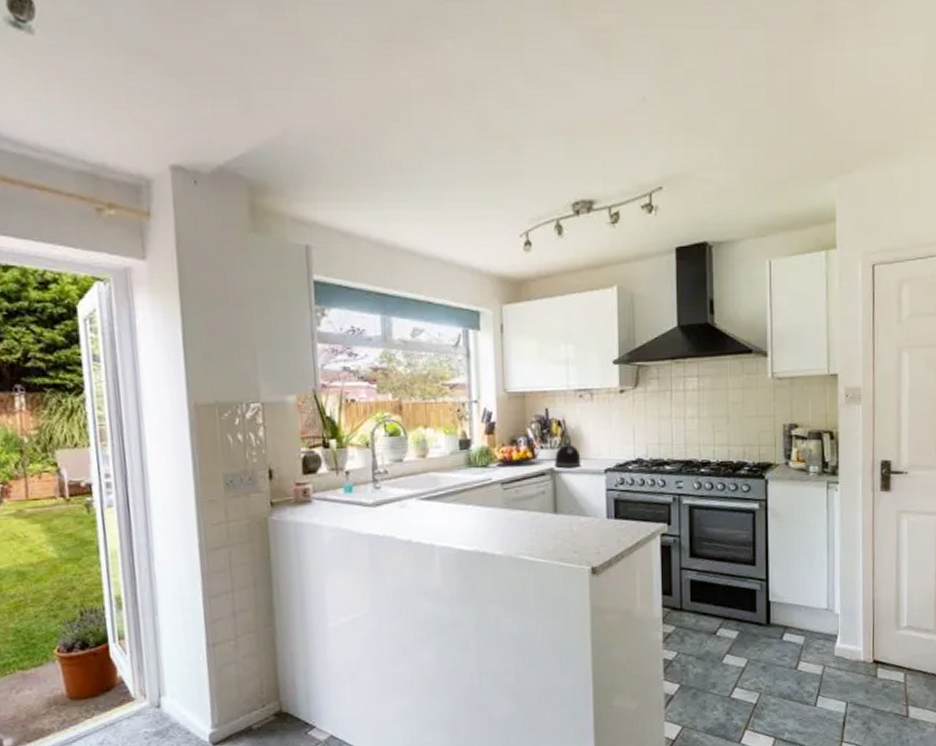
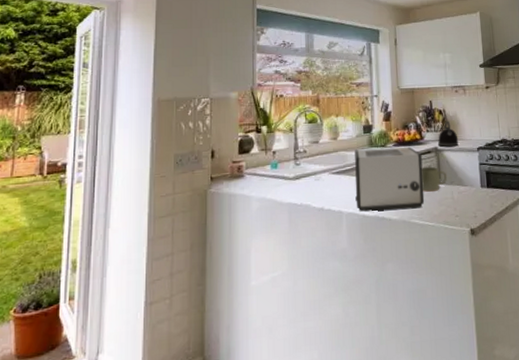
toaster: none [449,468,536,546] -> present [354,147,425,212]
mug: none [533,492,564,524] -> present [422,166,447,193]

